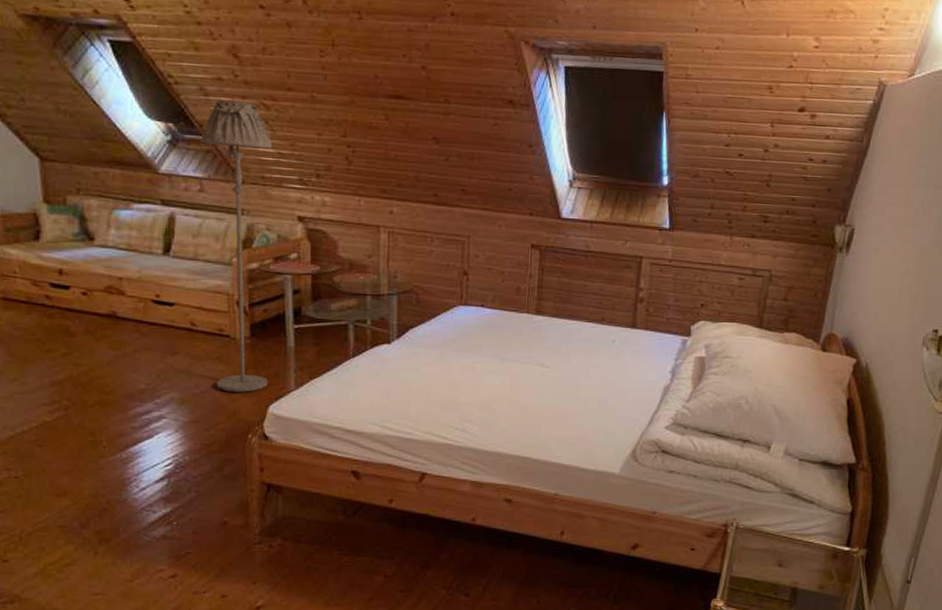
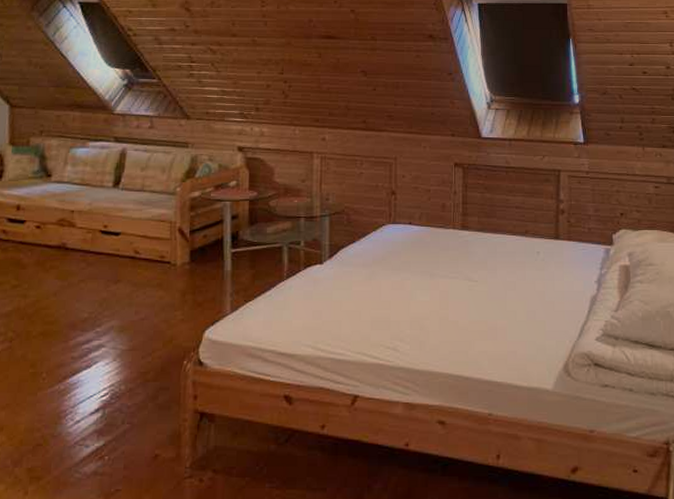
floor lamp: present [200,100,273,392] -> none [153,48,217,318]

